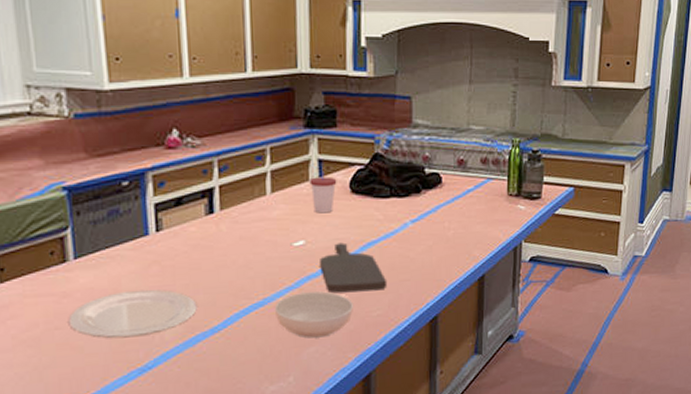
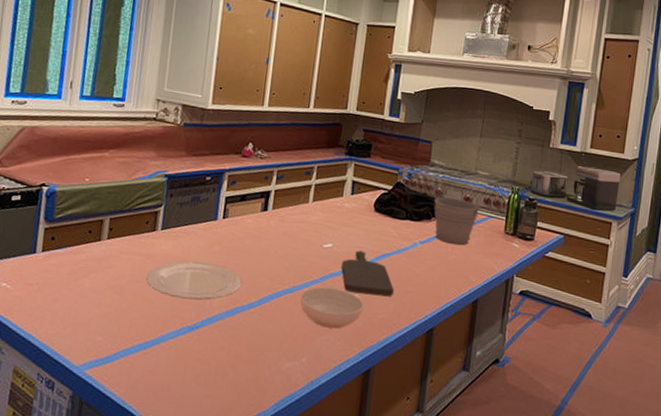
cup: present [309,171,337,214] -> none [343,190,365,225]
bucket: none [422,141,477,217] -> present [434,180,480,245]
toaster: none [531,116,575,147] -> present [529,170,568,199]
coffee maker: none [575,103,632,153] -> present [567,166,621,211]

